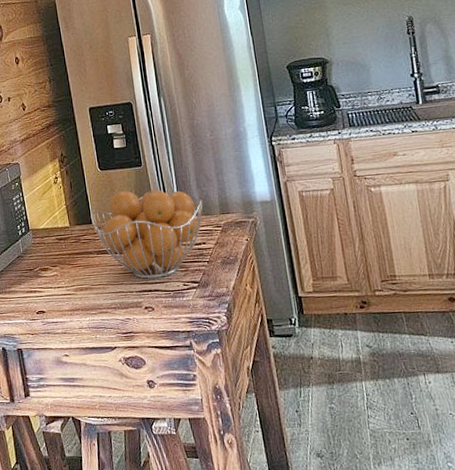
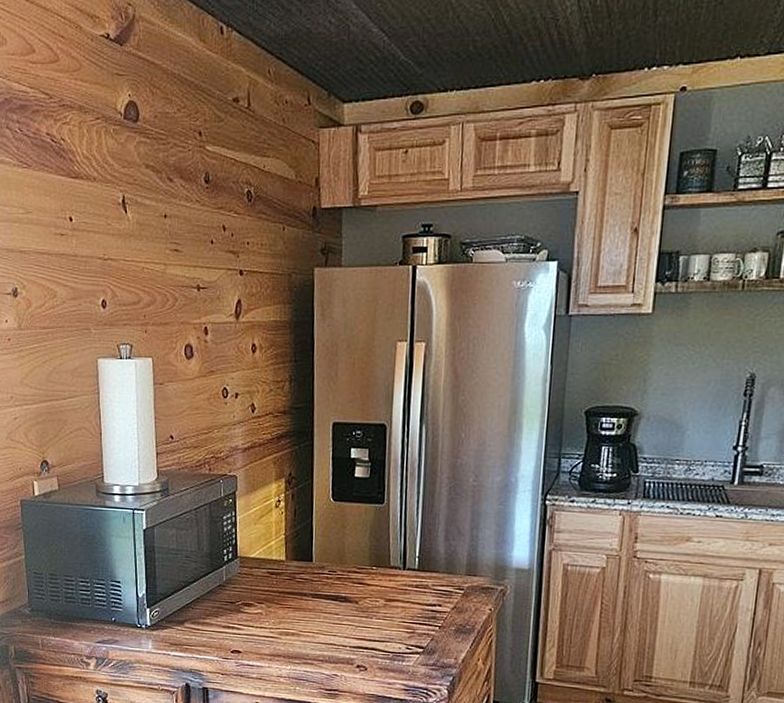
fruit basket: present [90,189,203,279] -> none [312,529,448,636]

